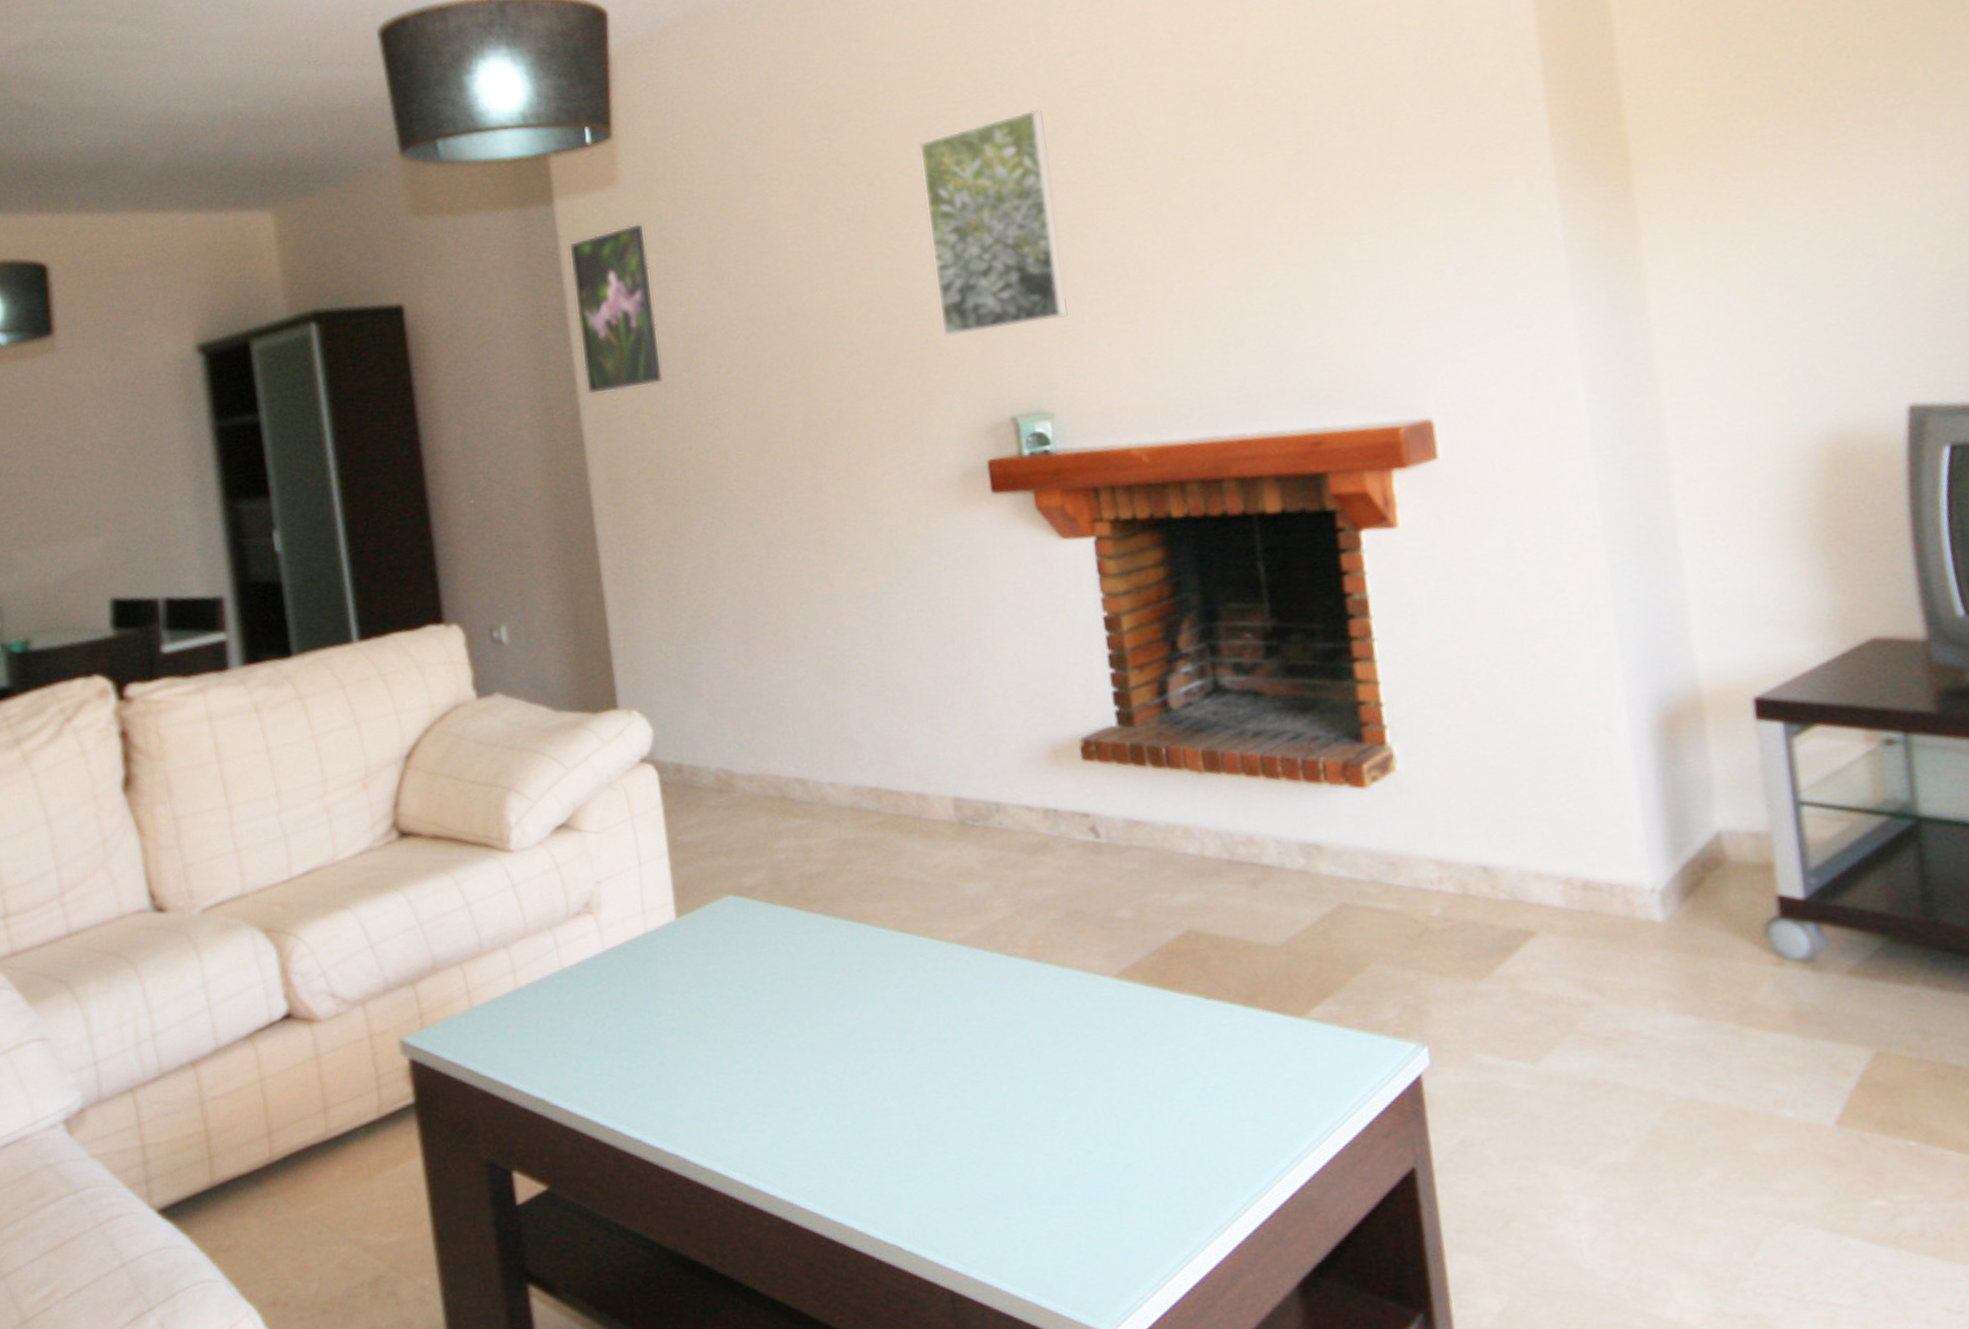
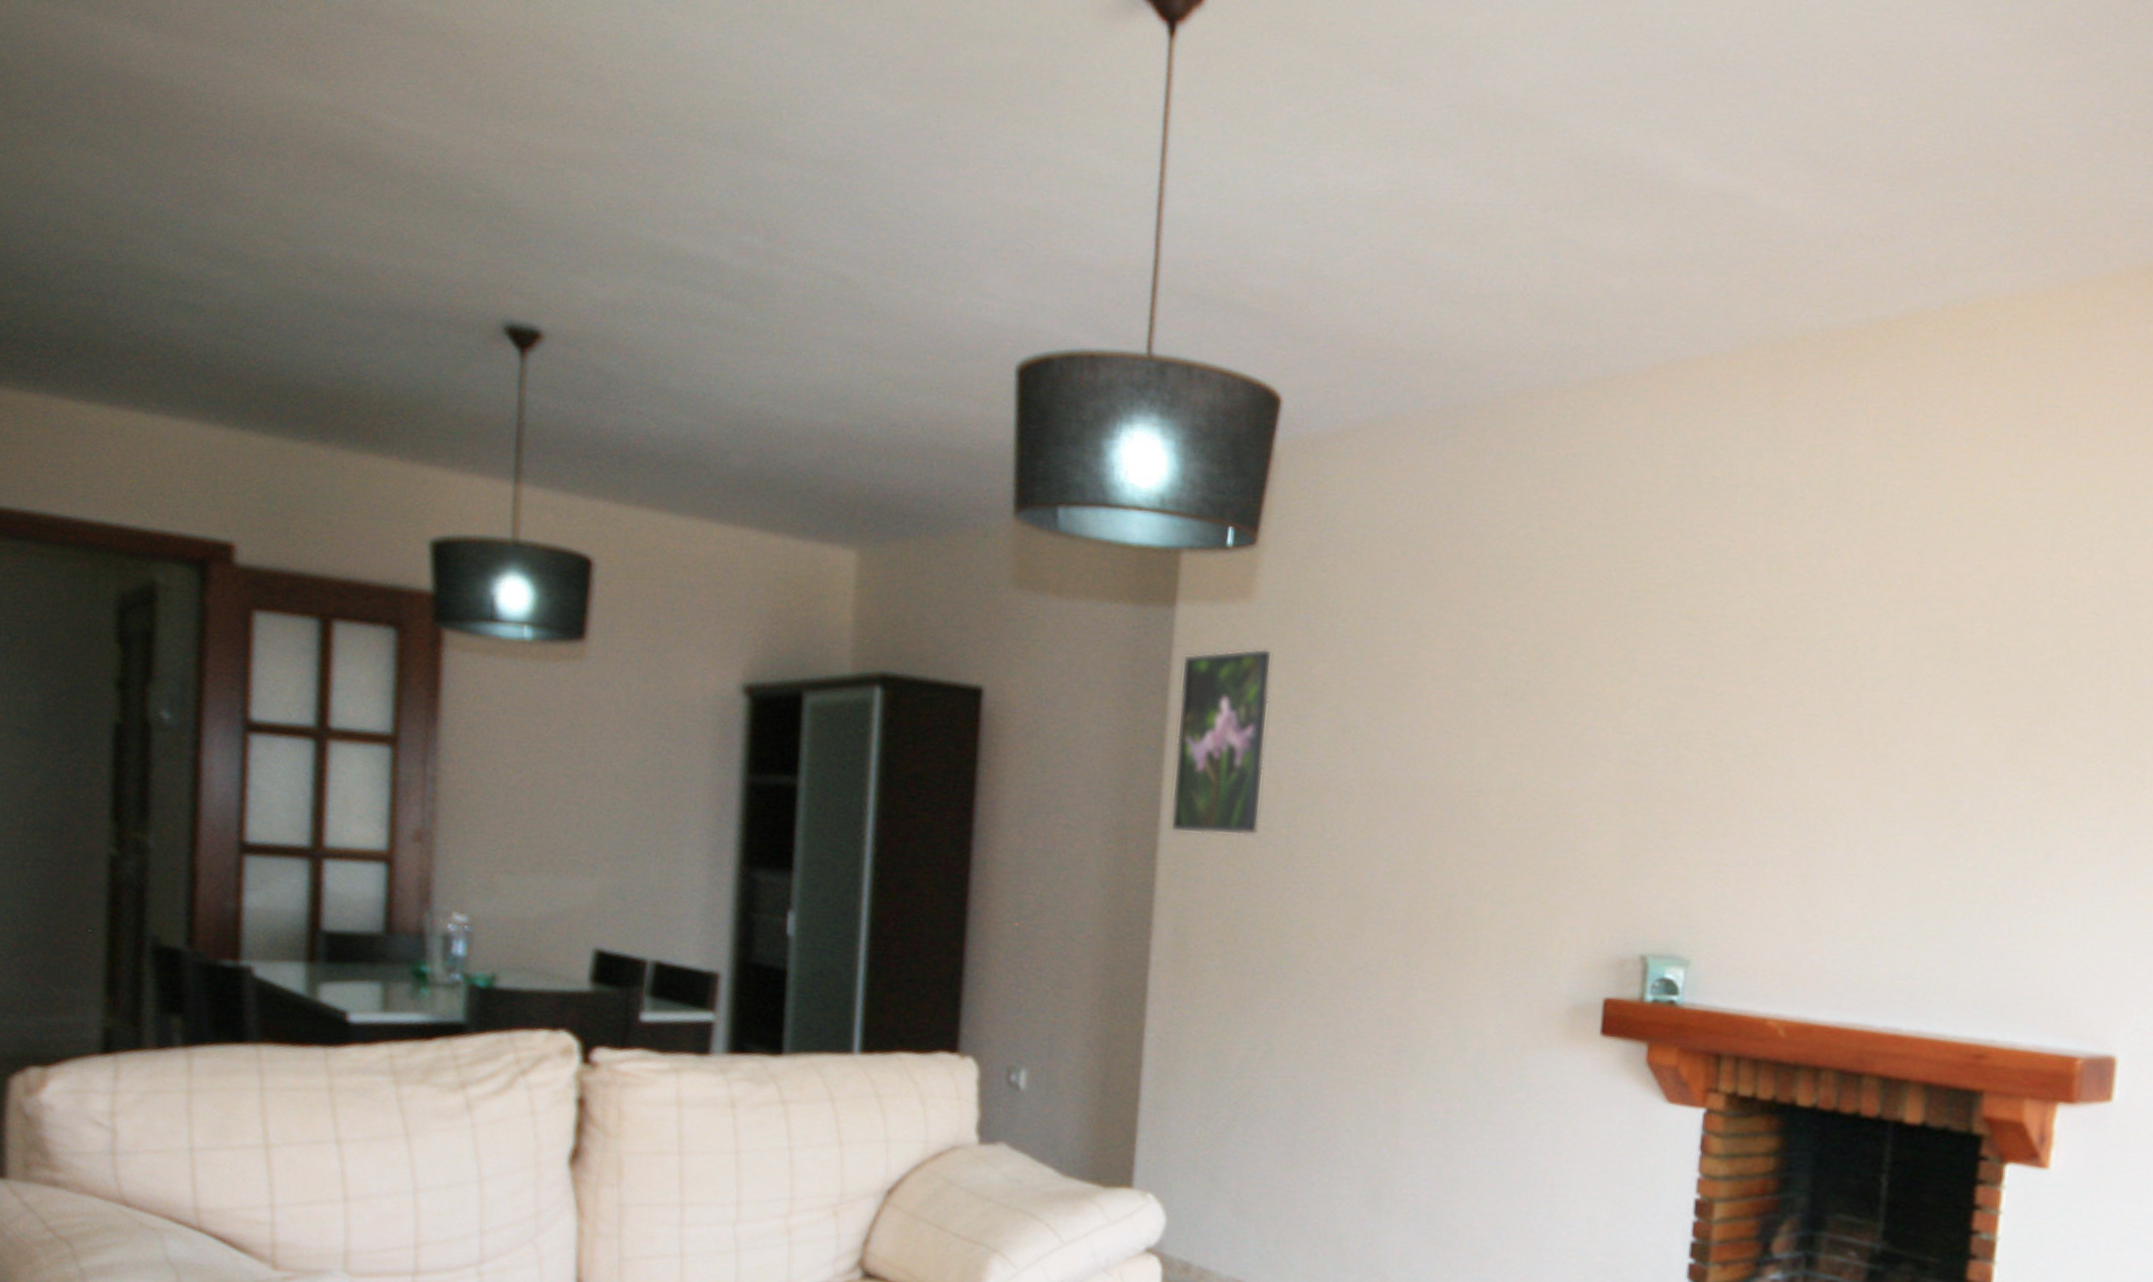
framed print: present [918,109,1069,337] -> none [1584,610,1754,856]

